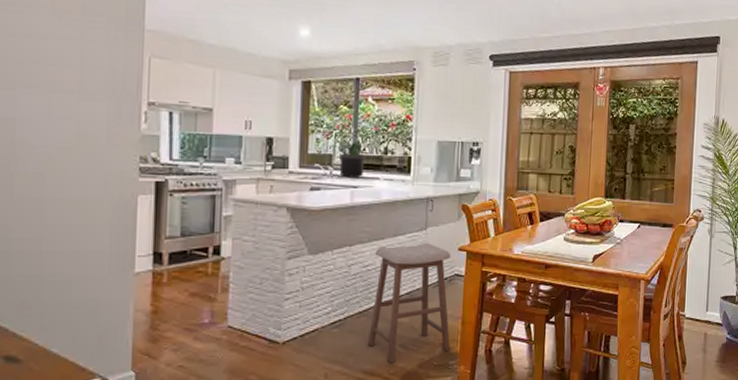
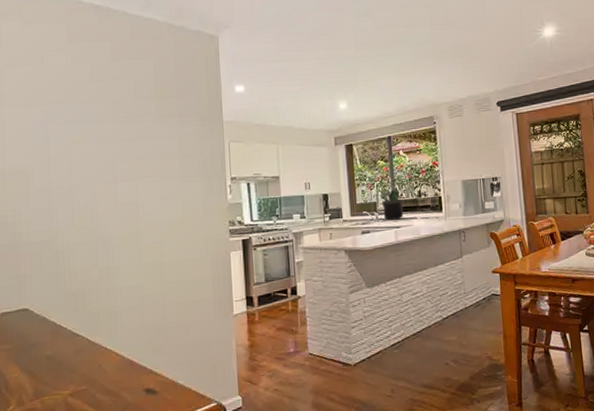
bar stool: present [367,242,452,363] -> none [421,268,496,377]

